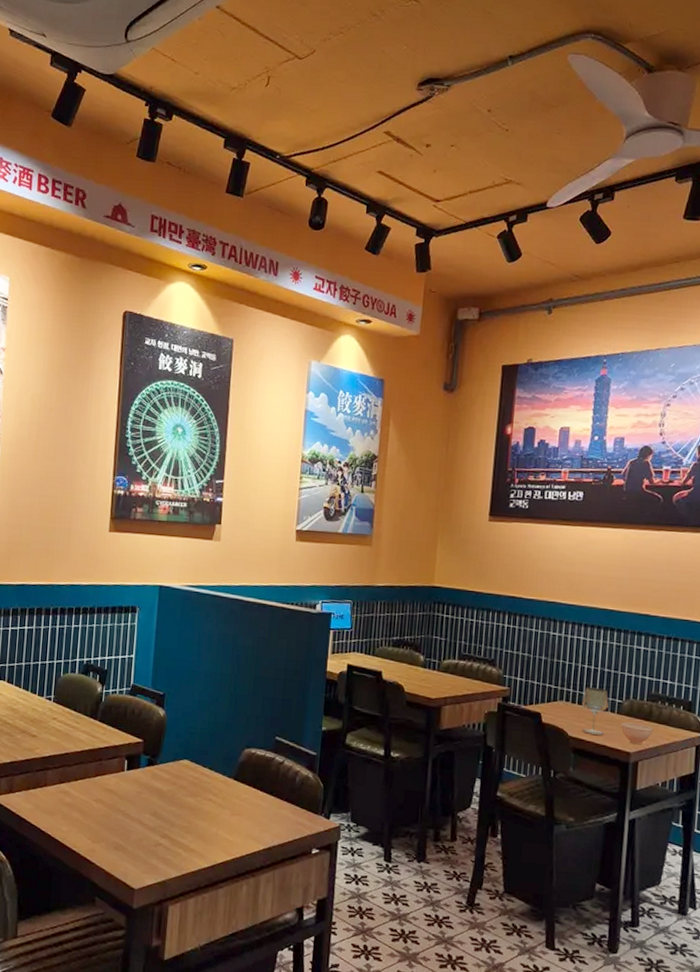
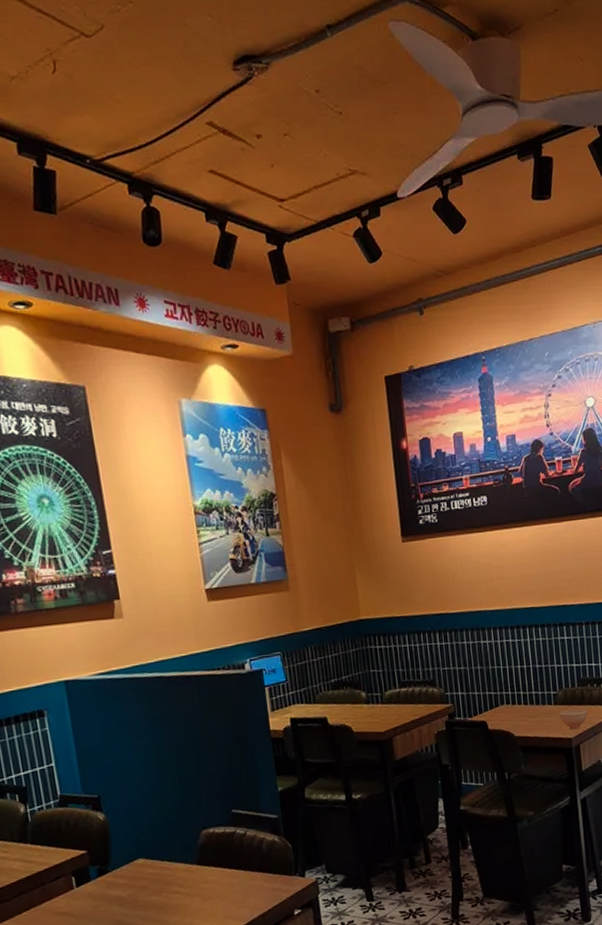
wine glass: present [581,687,609,735] -> none [520,684,545,731]

